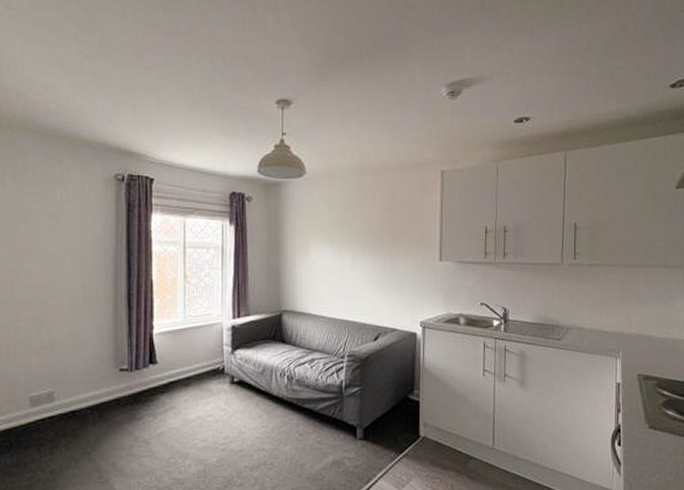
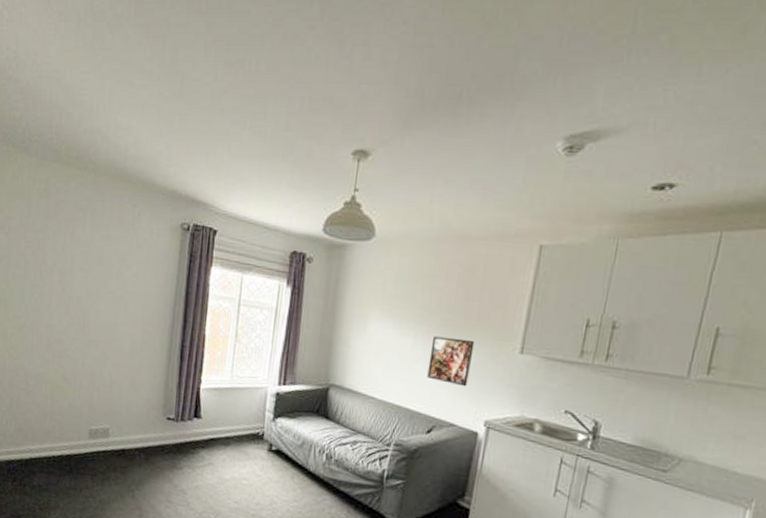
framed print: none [367,254,403,295] -> present [427,336,475,387]

